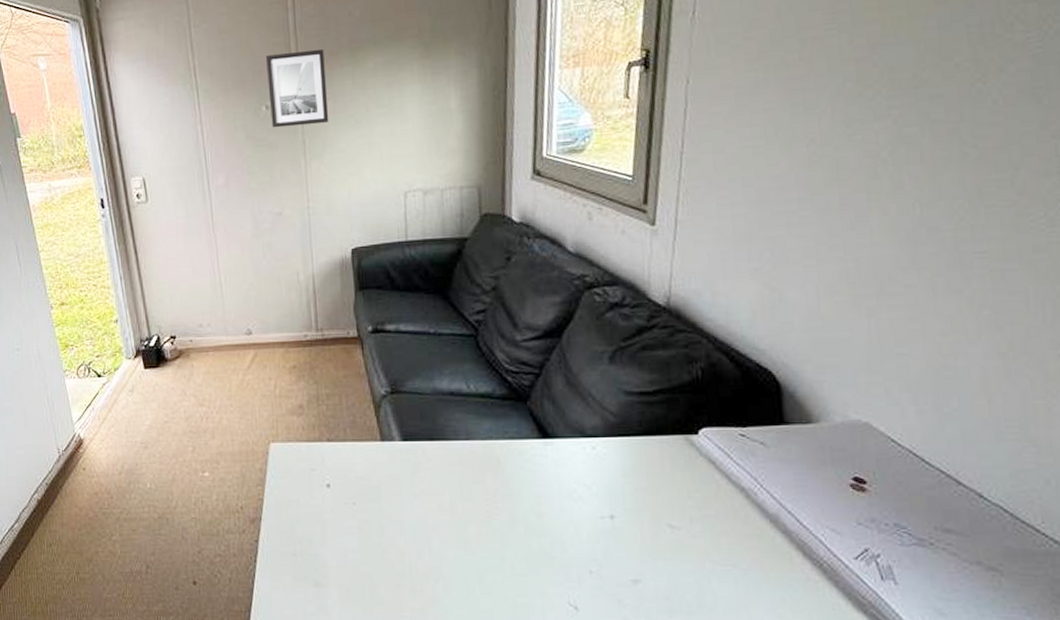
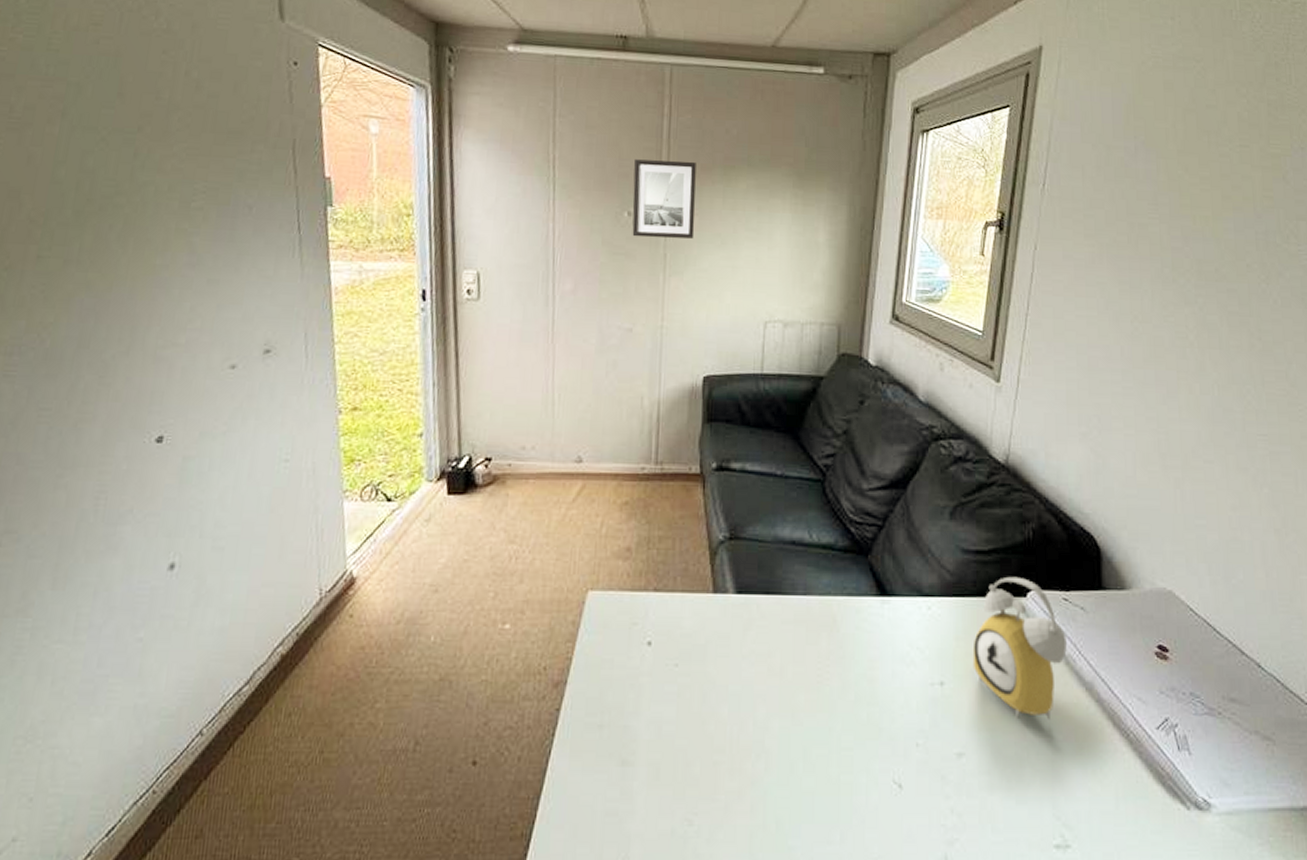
alarm clock: none [642,415,746,550] -> present [972,576,1067,720]

